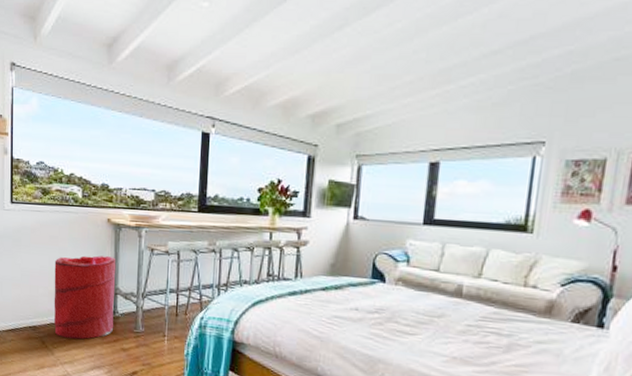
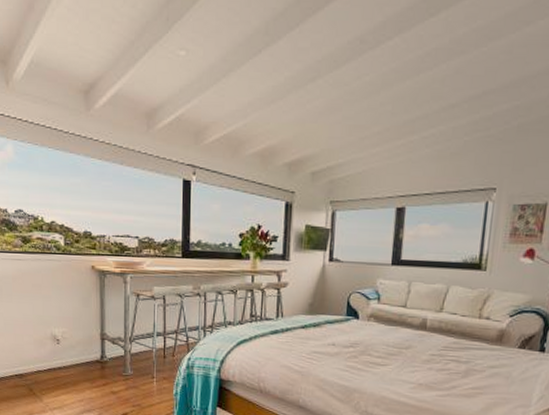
laundry hamper: present [54,255,116,340] -> none [39,302,103,385]

